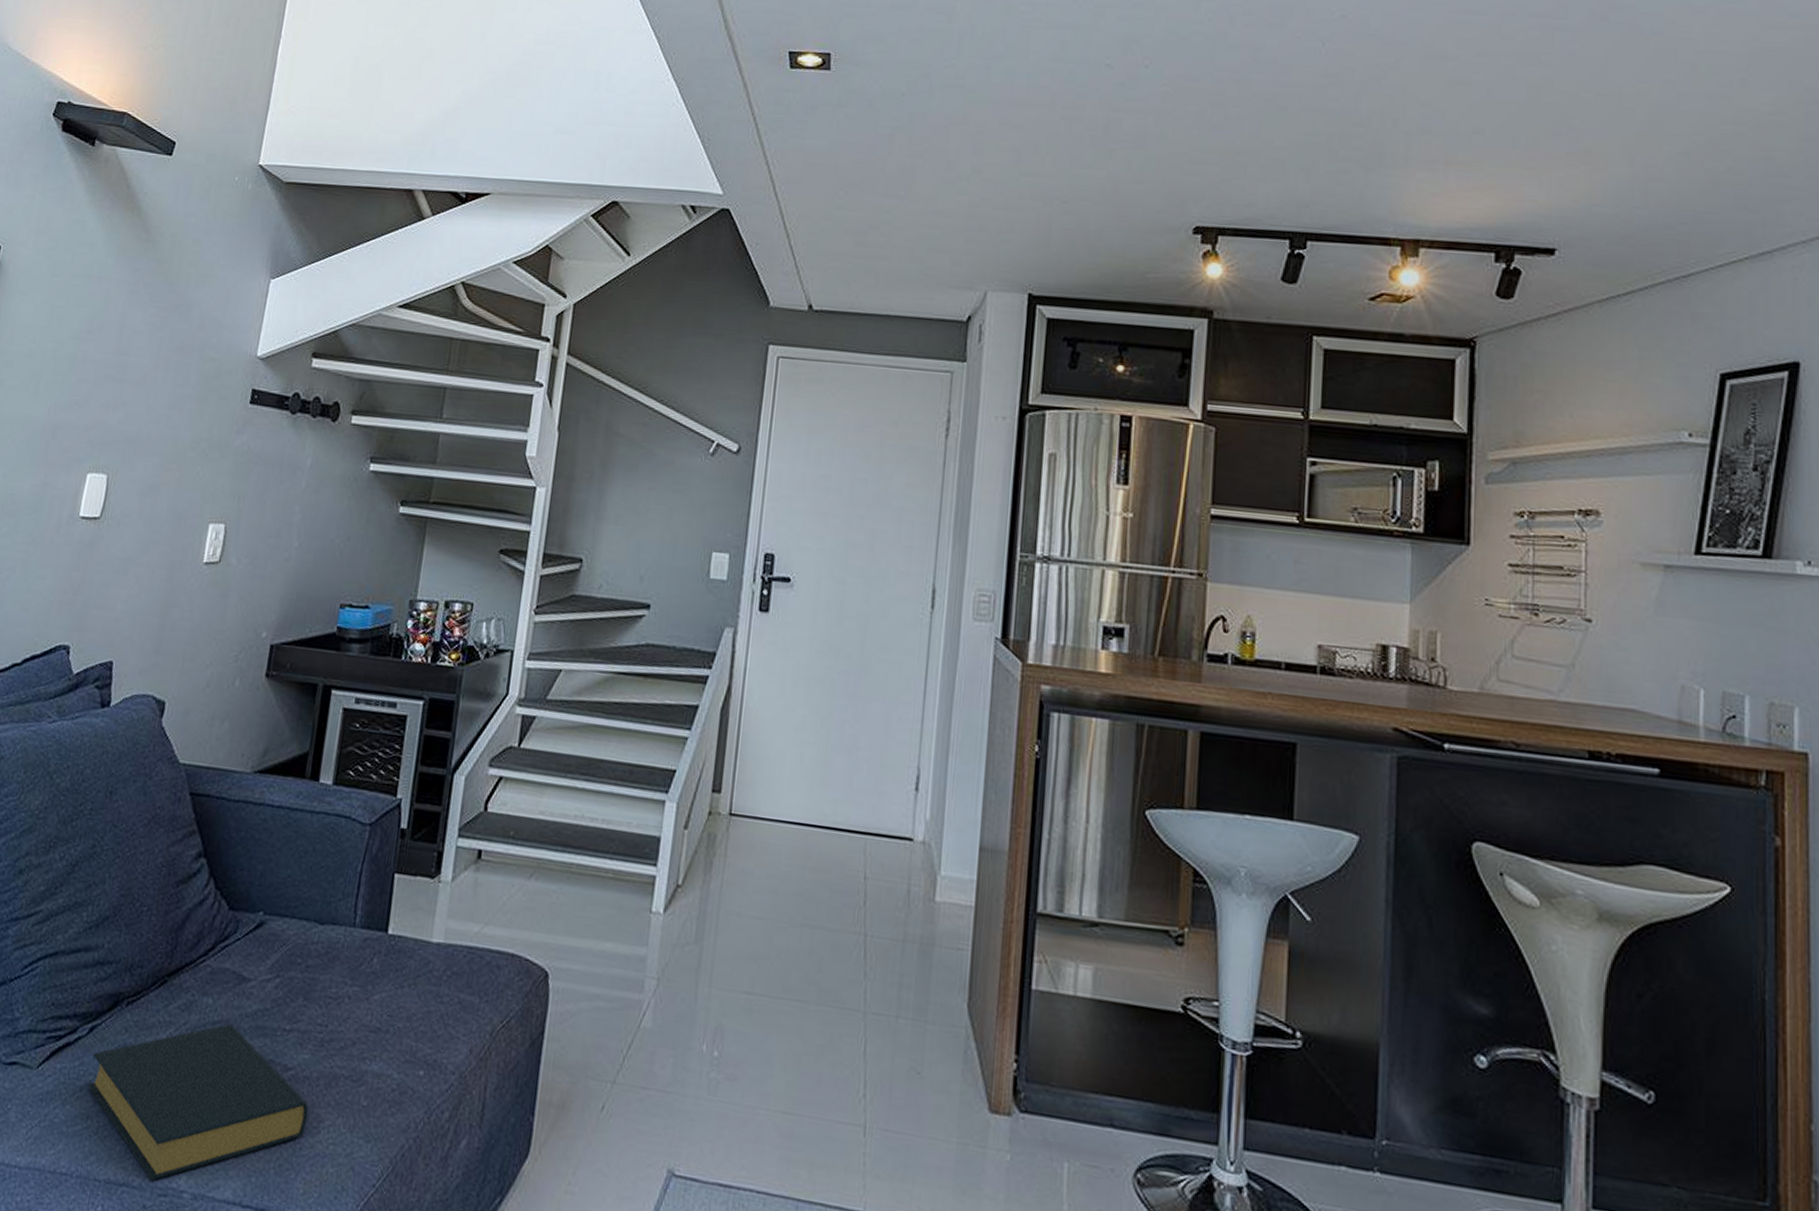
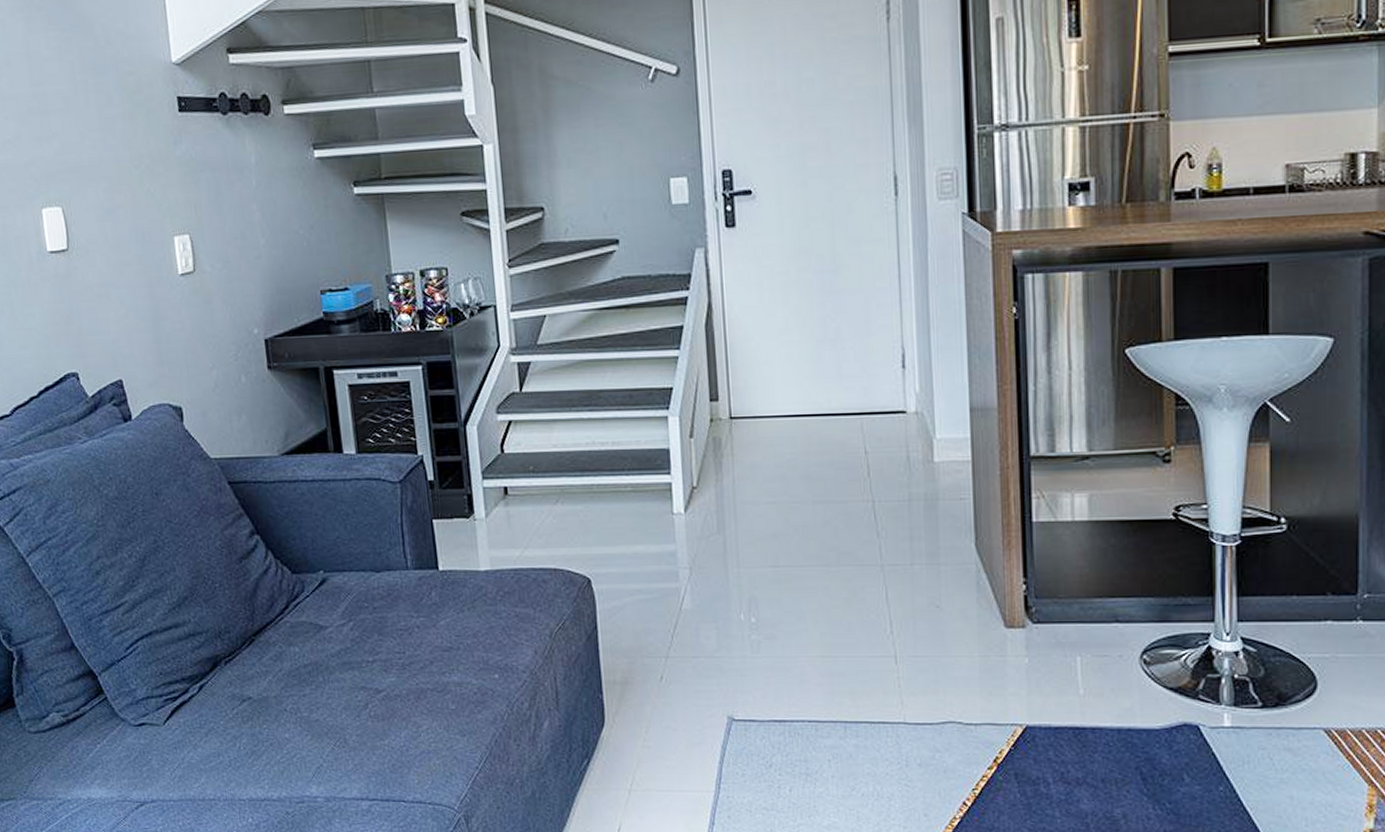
hardback book: present [87,1024,309,1181] -> none [208,665,408,793]

